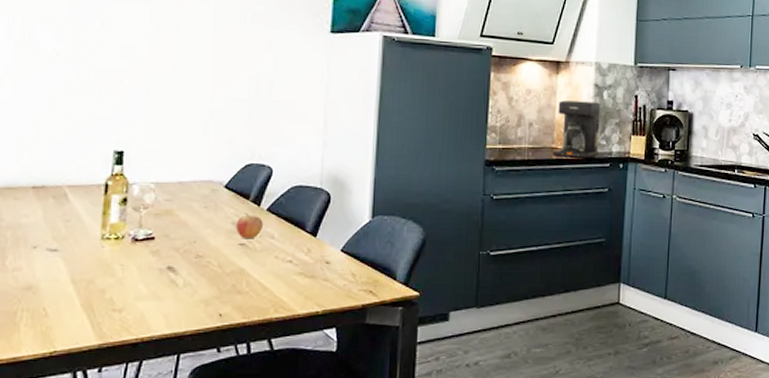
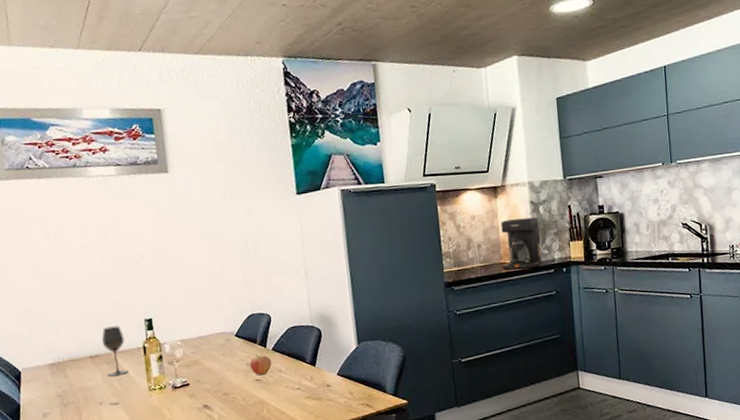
wineglass: none [51,153,83,215] -> present [101,325,129,376]

